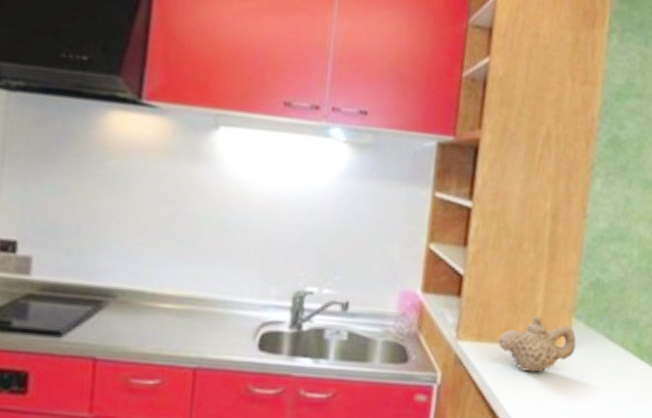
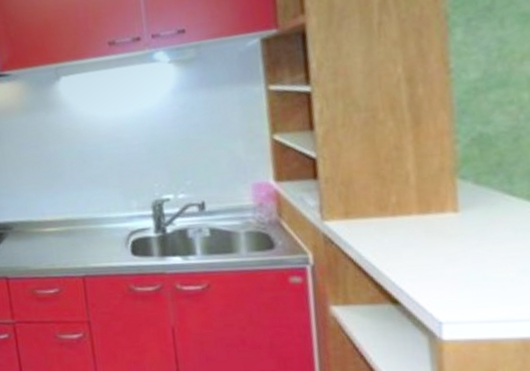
teapot: present [498,316,576,373] -> none [369,184,468,242]

